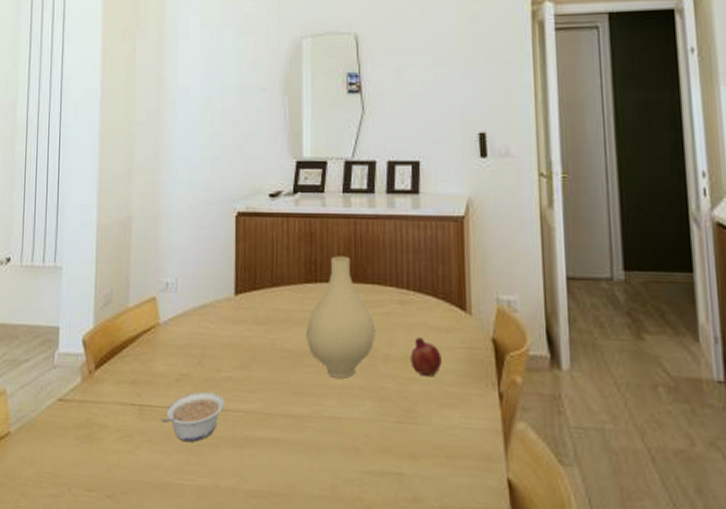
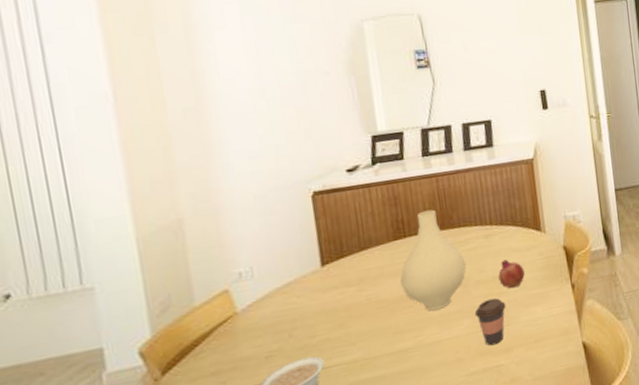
coffee cup: none [379,382,416,445] -> present [474,298,506,346]

